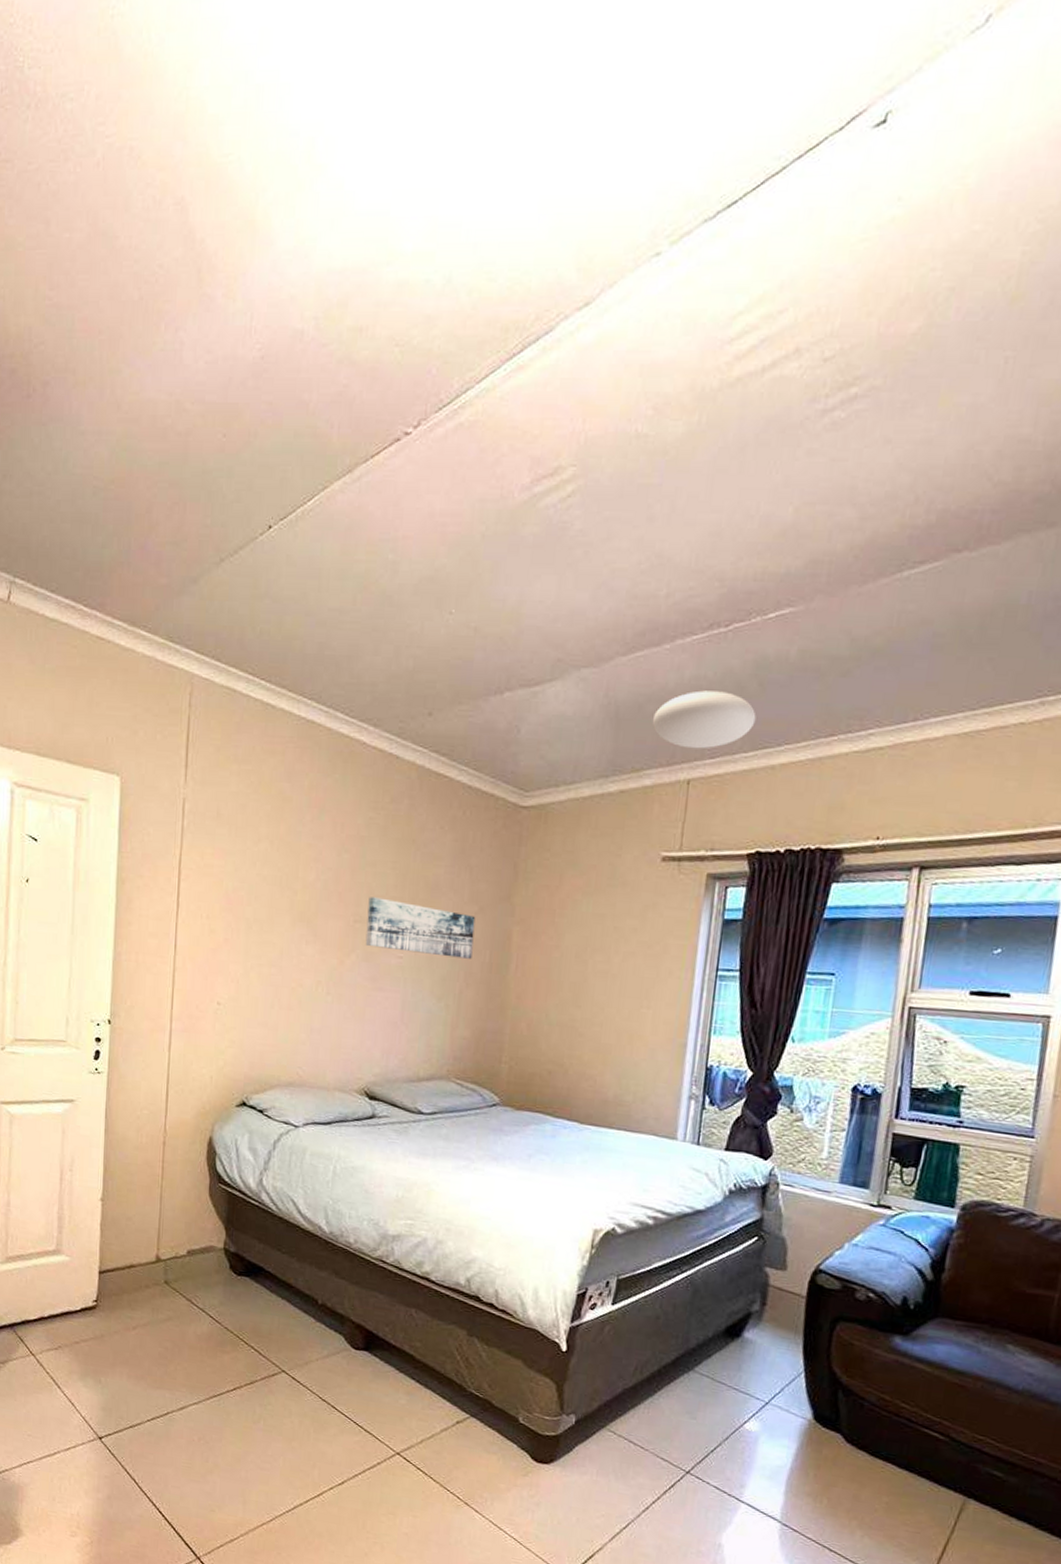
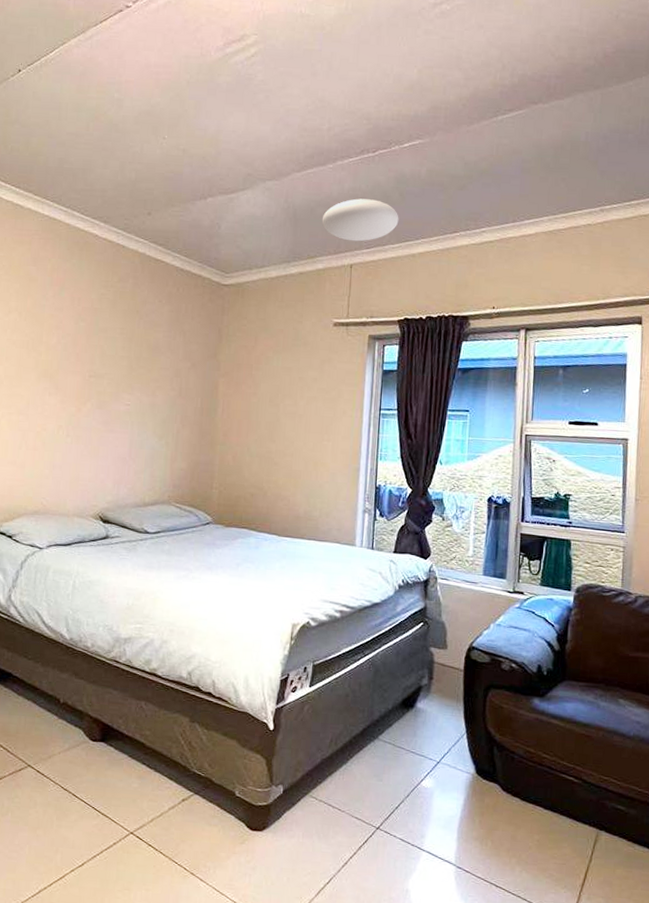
wall art: present [365,897,476,959] -> none [99,356,189,405]

